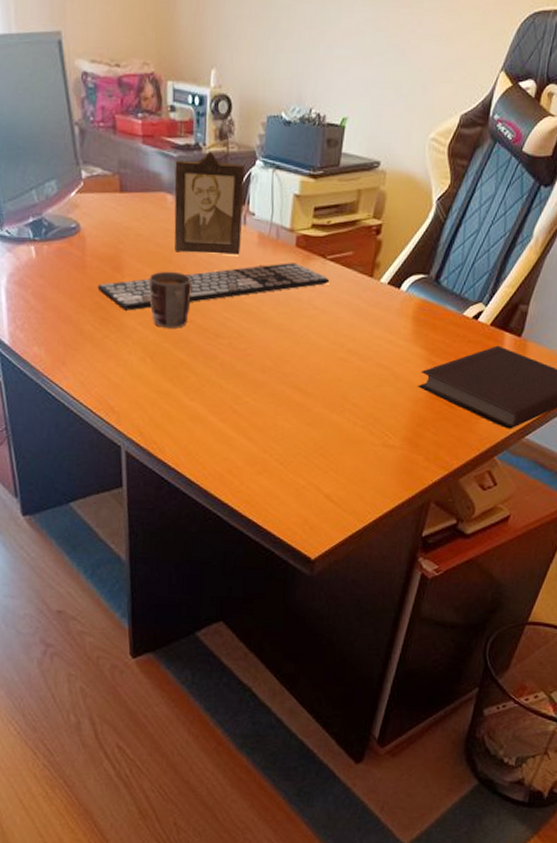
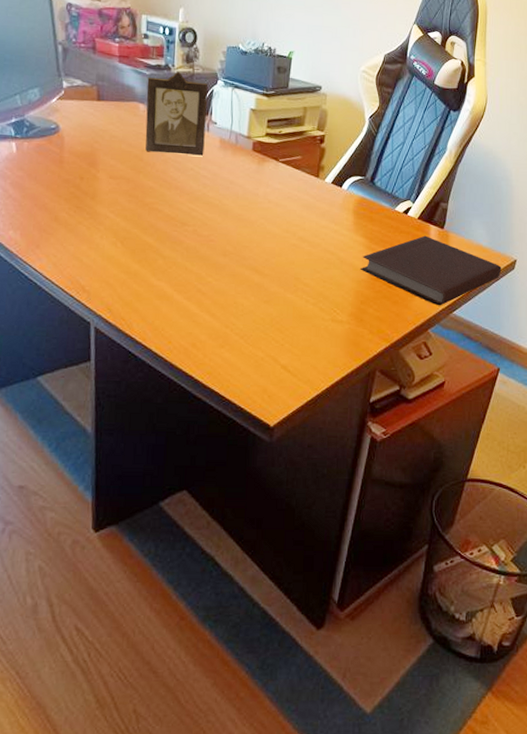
keyboard: present [97,263,330,311] -> none [73,163,282,201]
mug: present [149,271,192,328] -> none [121,167,160,217]

